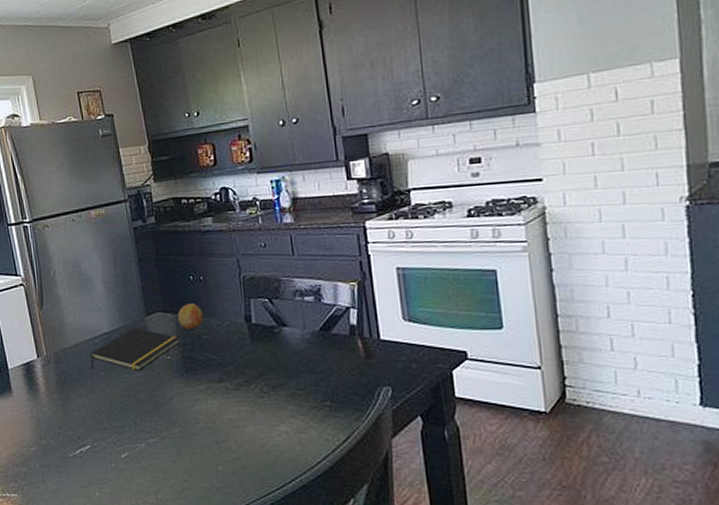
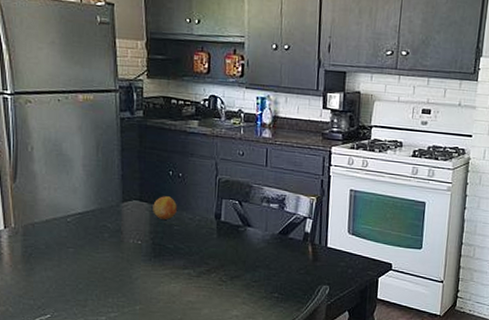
notepad: present [89,327,180,371] -> none [60,211,152,251]

